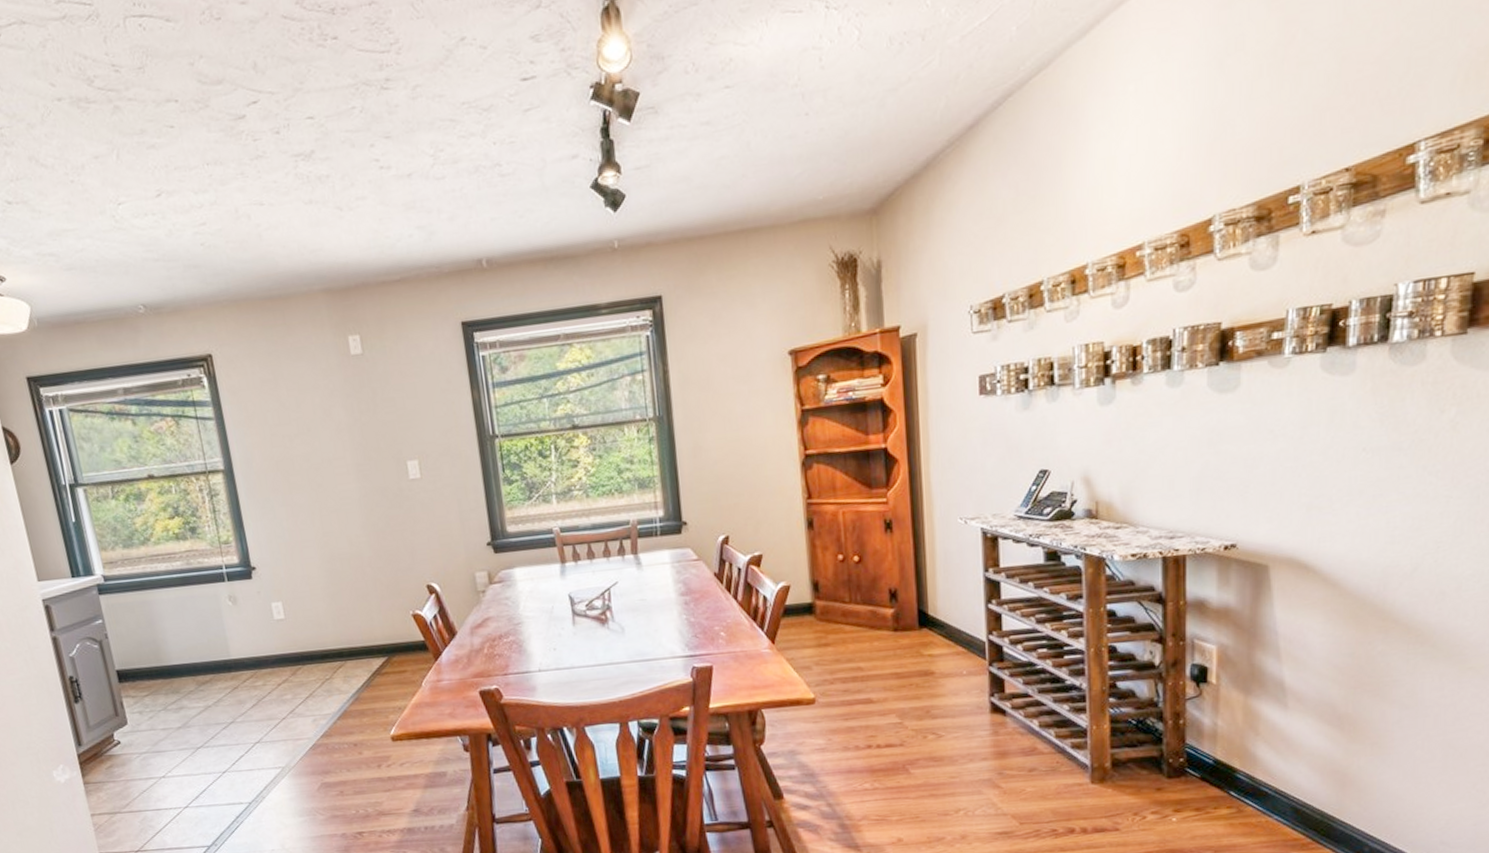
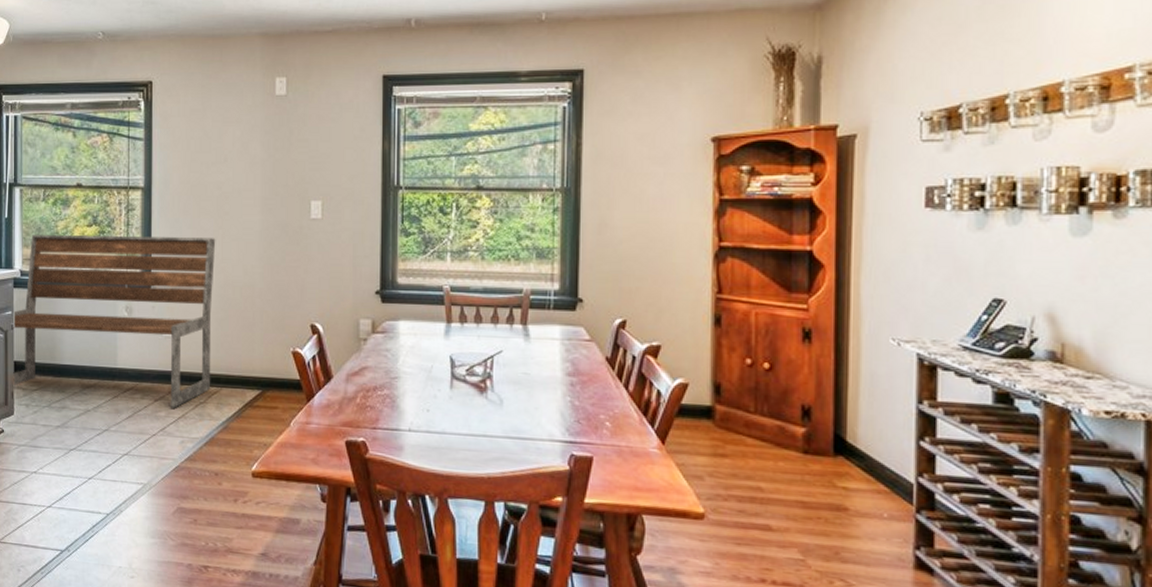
bench: none [104,513,335,696] -> present [12,235,216,410]

